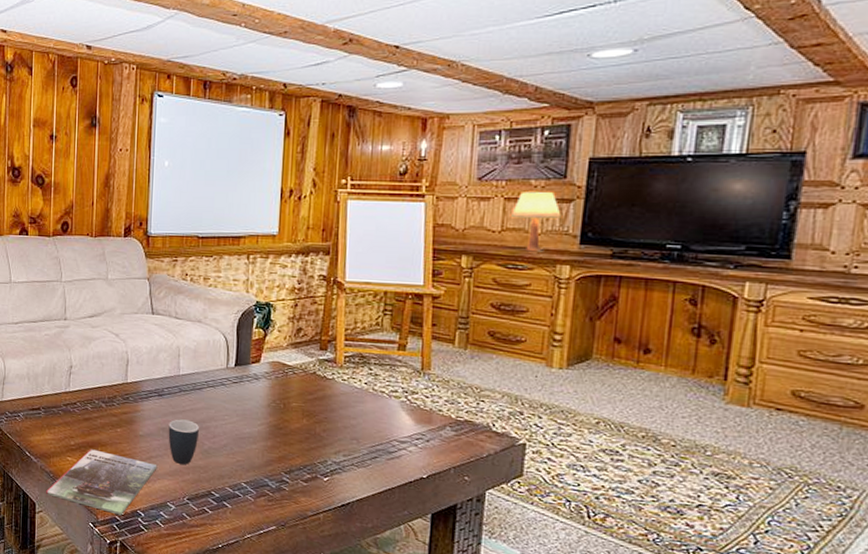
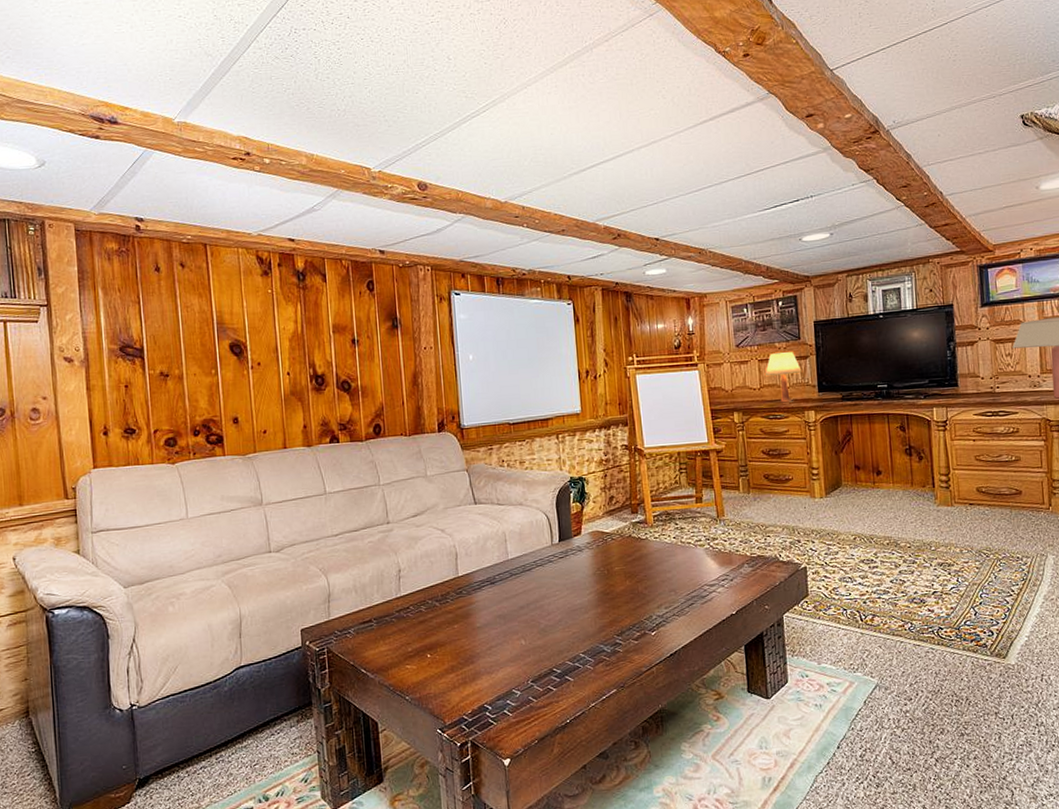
magazine: present [46,449,158,516] -> none [388,651,499,715]
mug: present [168,419,199,465] -> none [504,602,535,648]

